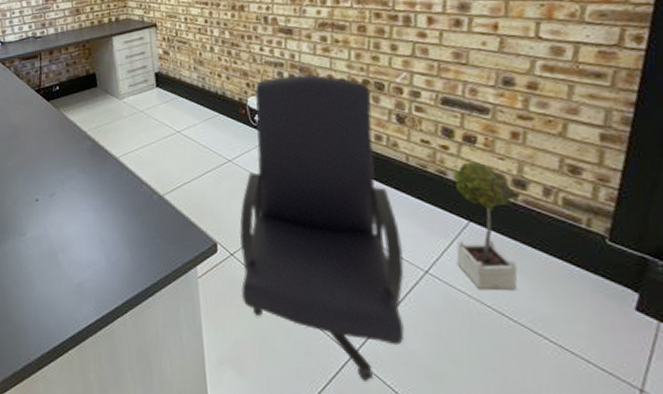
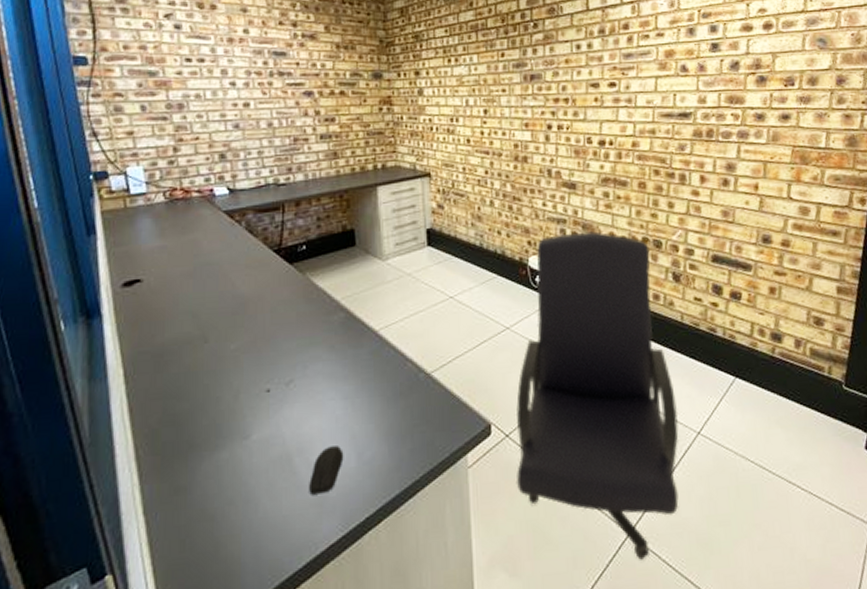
computer mouse: none [71,248,96,284] -> present [309,446,344,495]
potted tree: present [455,161,521,290] -> none [723,317,777,445]

